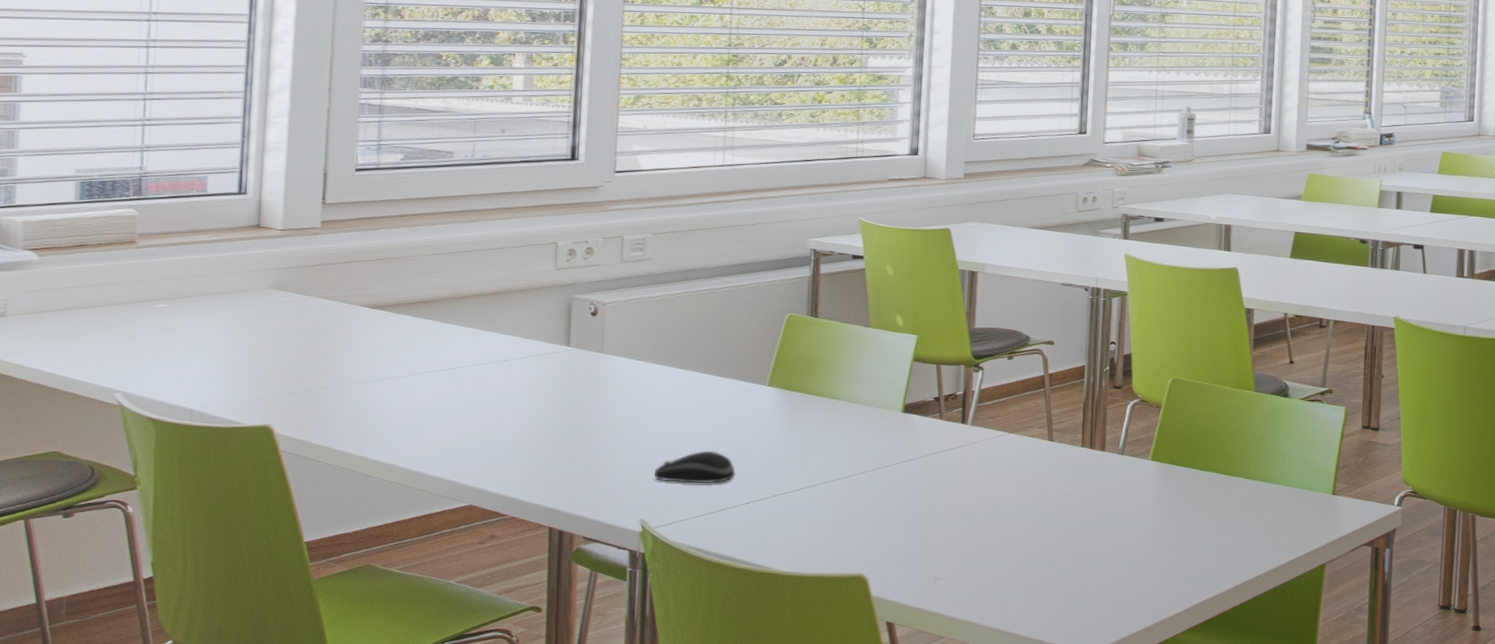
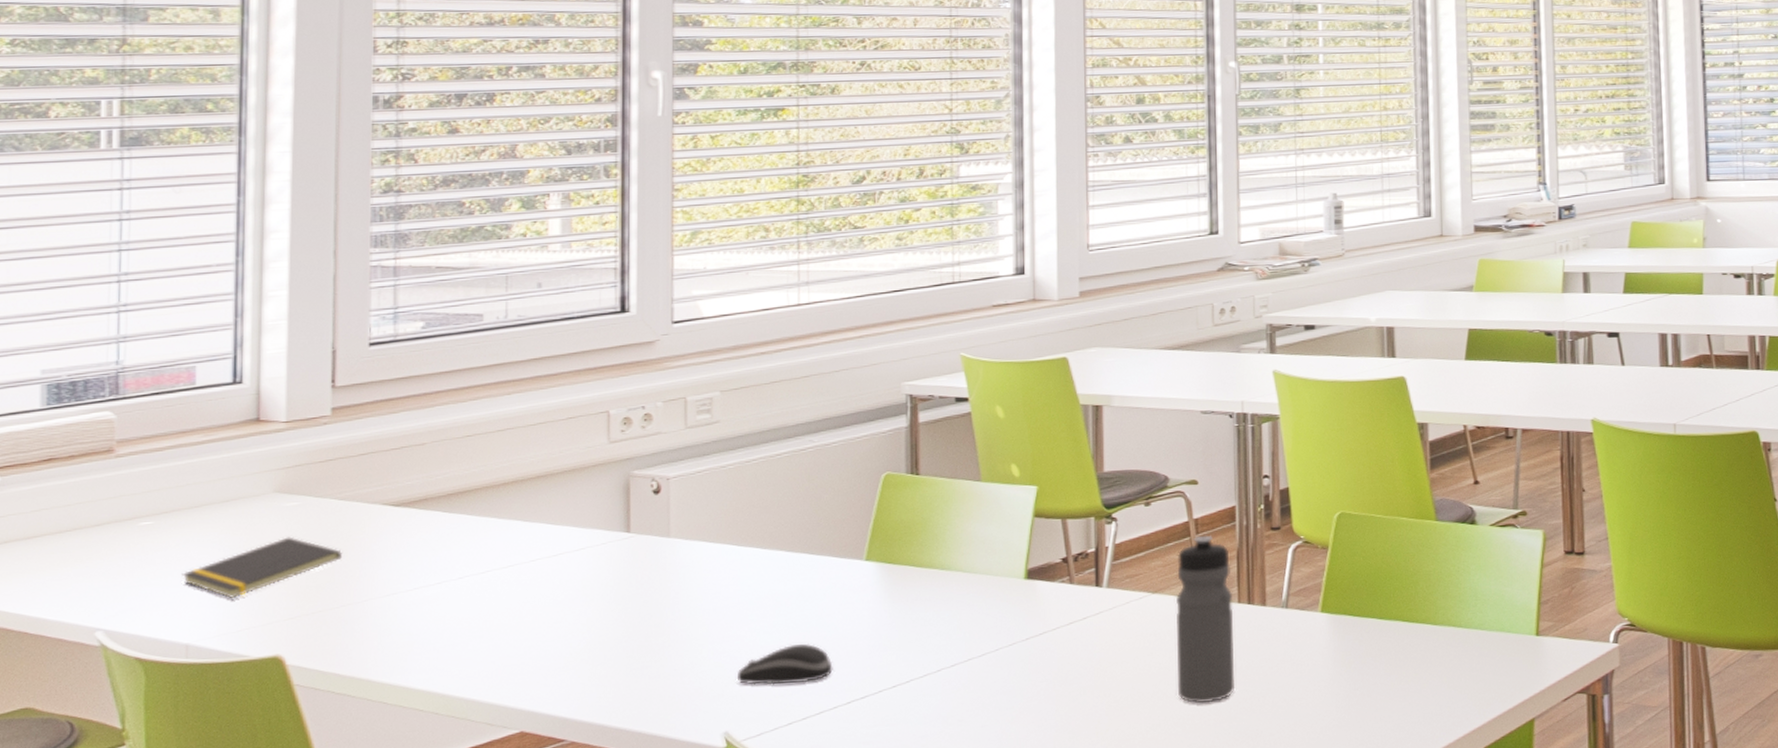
notepad: none [189,326,326,374] -> present [181,536,343,598]
water bottle: none [1026,388,1078,528] -> present [1176,535,1234,704]

